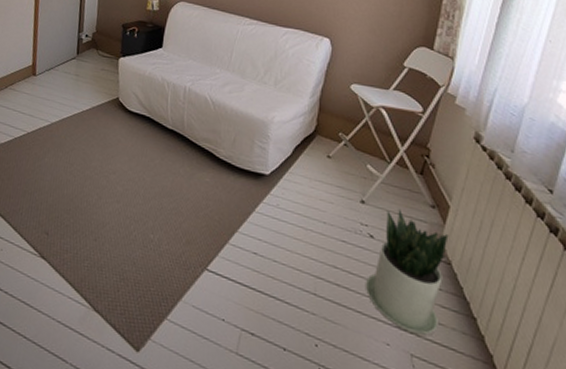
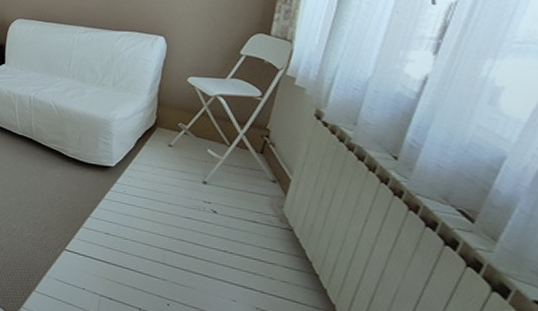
planter: present [365,208,449,335] -> none [210,186,290,291]

